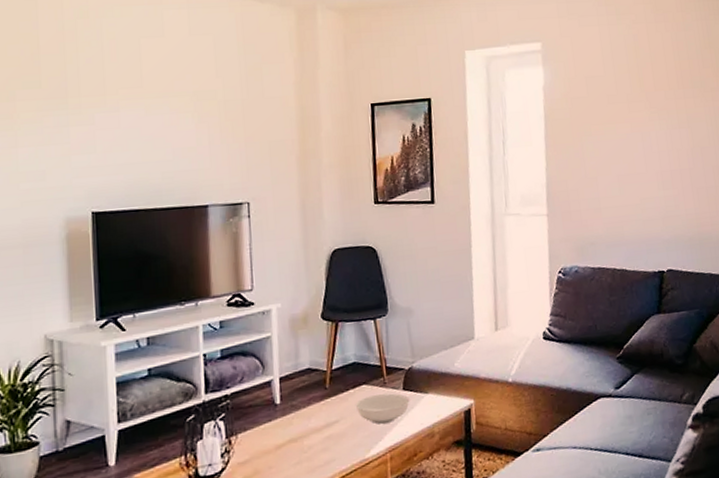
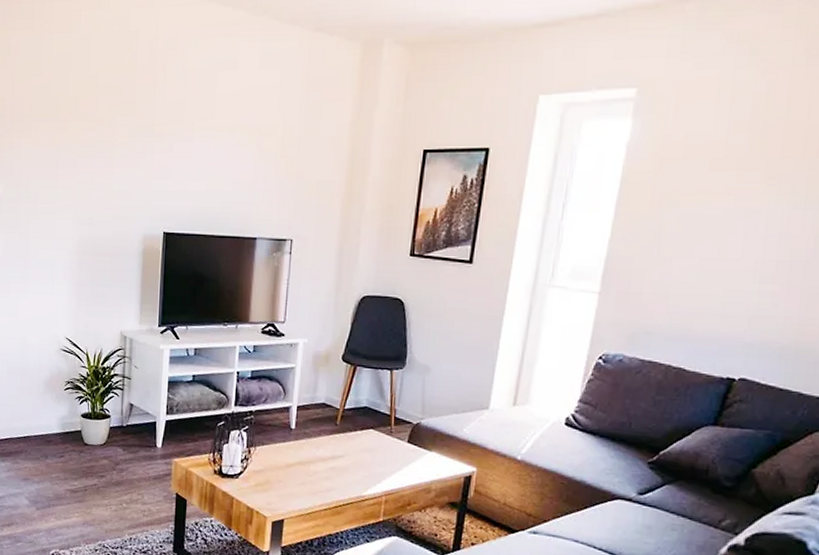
bowl: present [355,393,410,424] -> none [360,440,413,469]

